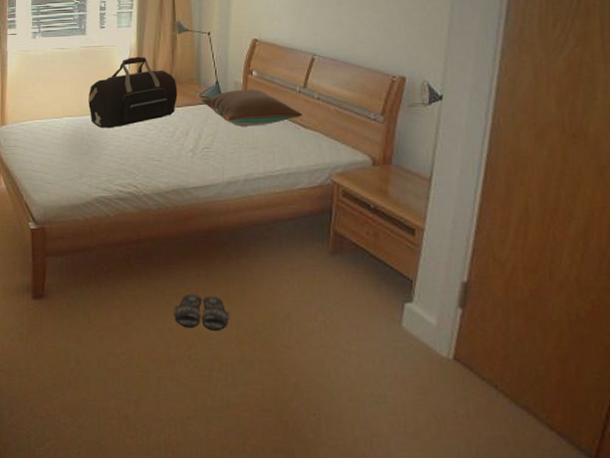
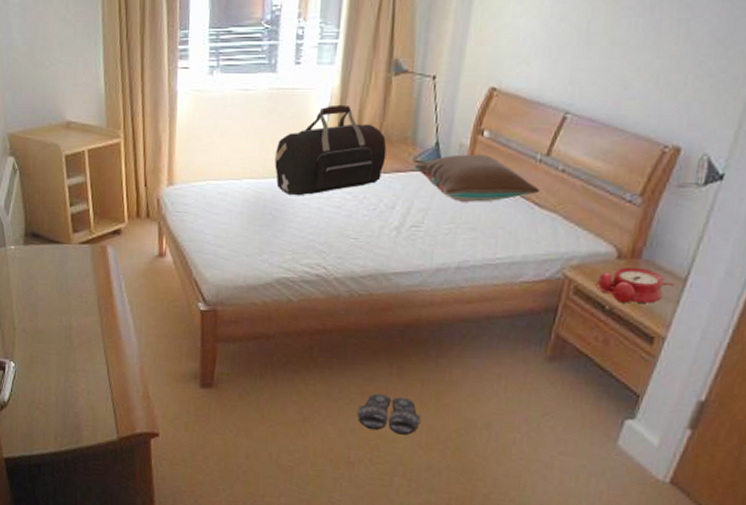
alarm clock: none [358,171,422,202] -> present [594,267,675,303]

